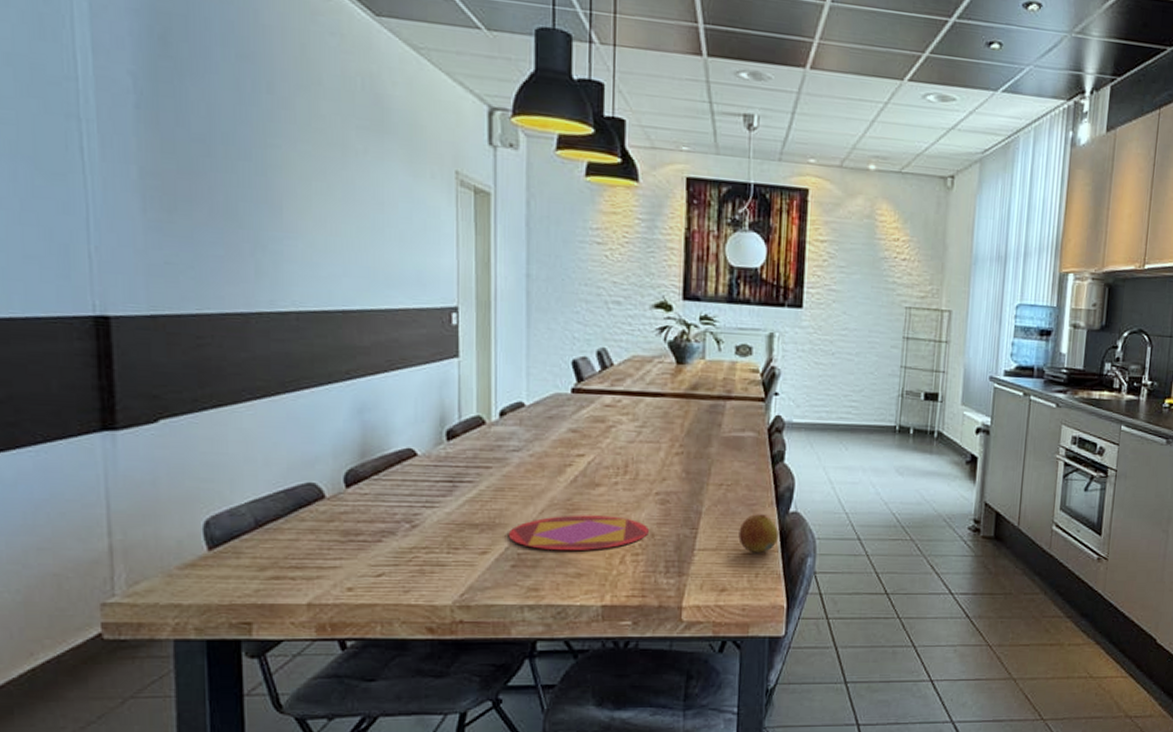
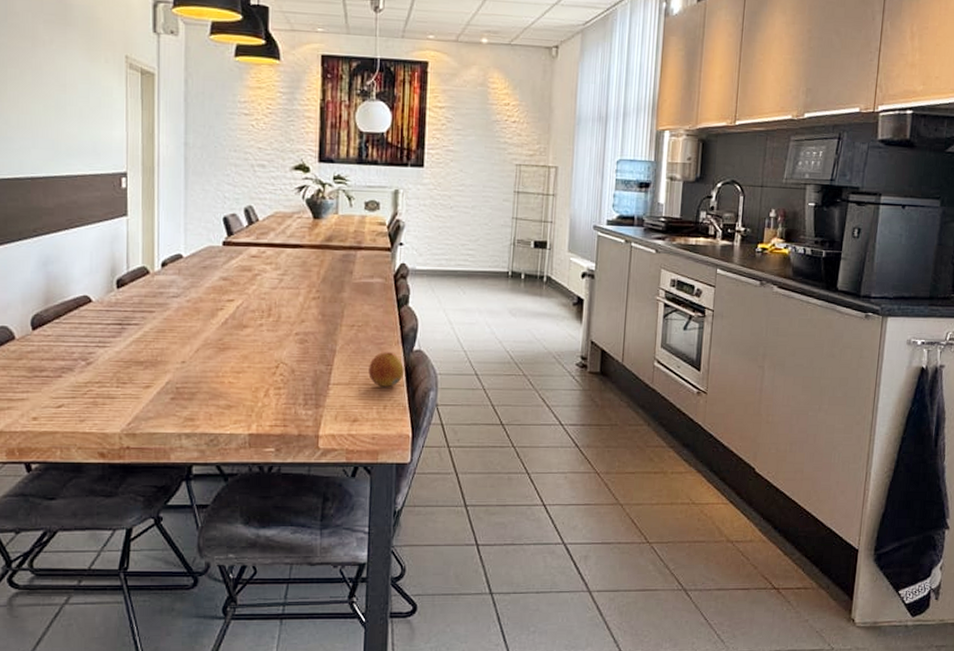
plate: present [508,515,649,550] -> none [168,353,289,385]

